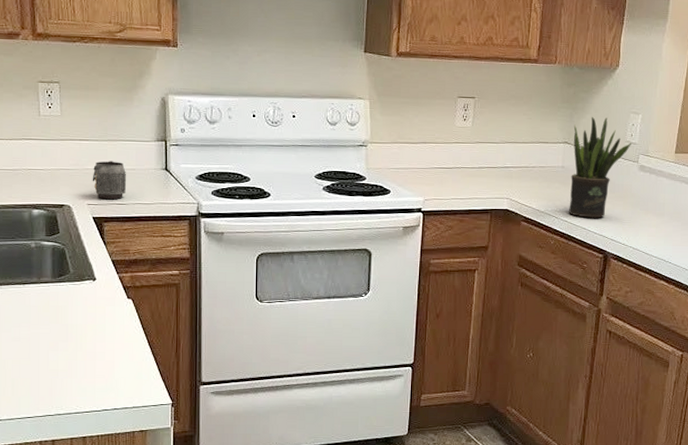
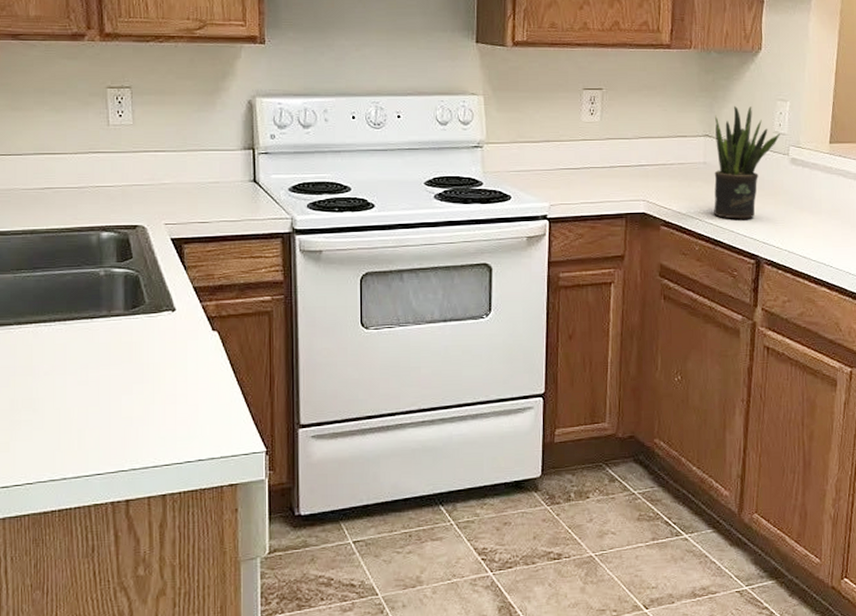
mug: present [92,161,126,199] -> none [169,174,209,217]

